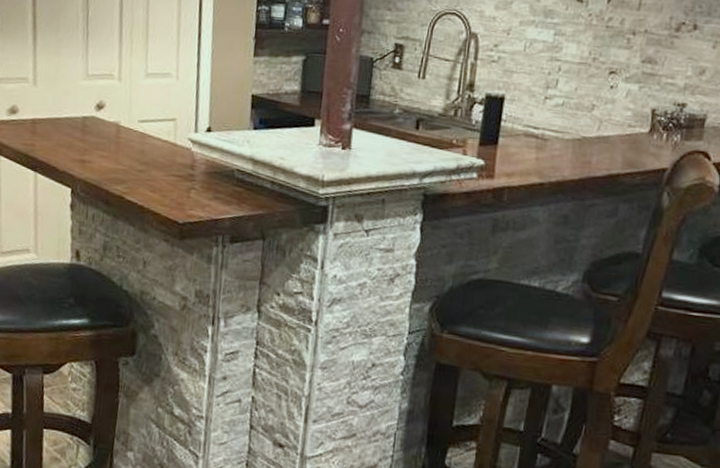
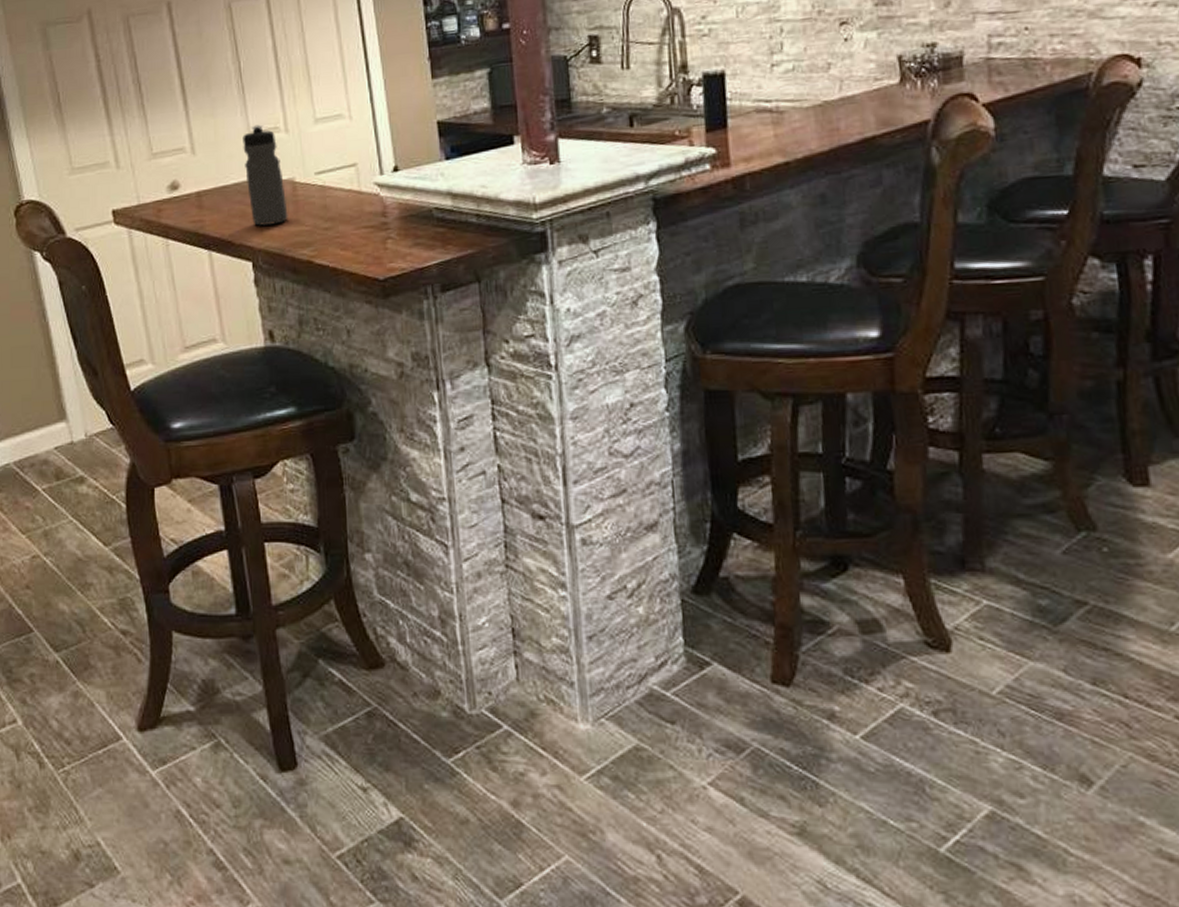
water bottle: none [77,69,110,160] -> present [242,124,288,226]

